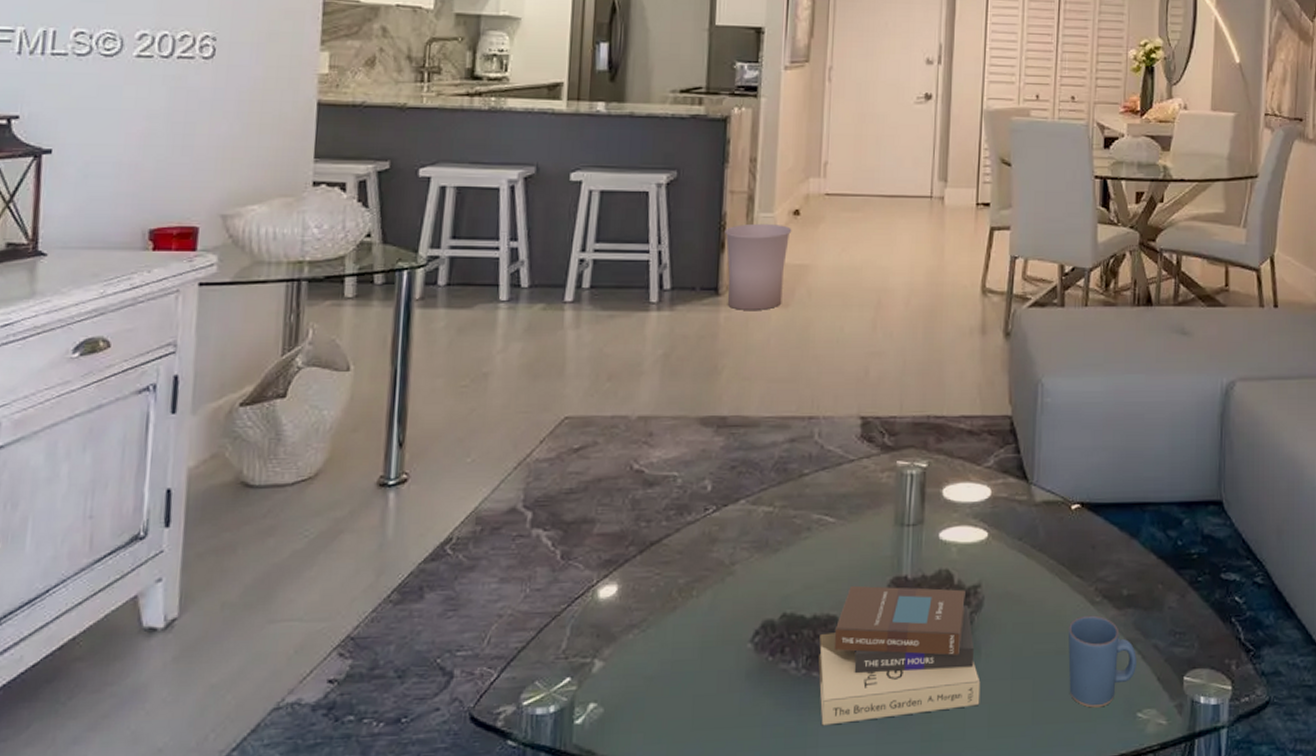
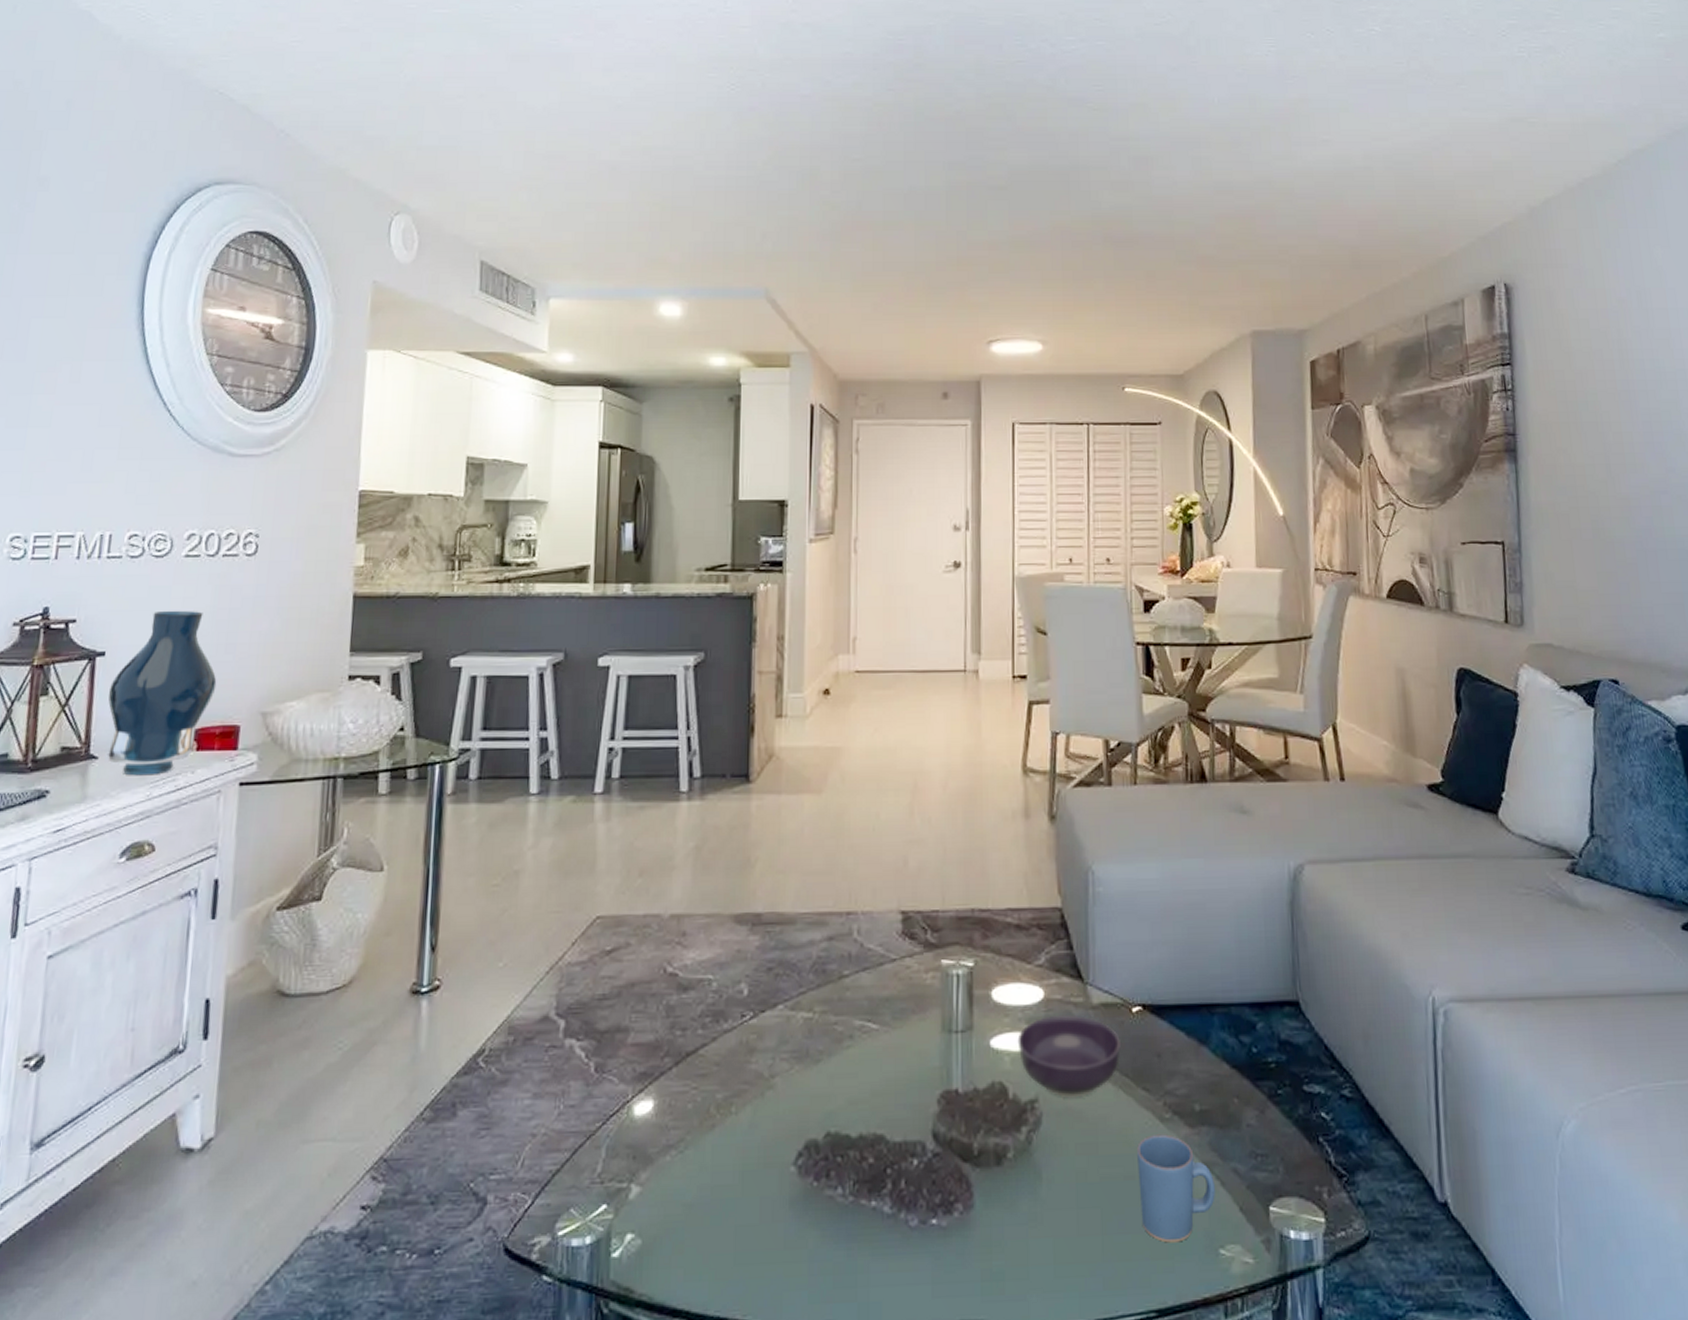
vase: none [56,110,174,274] -> present [108,610,217,776]
waste bin: present [725,223,792,310] -> none [754,704,823,798]
books: present [818,585,981,726] -> none [865,1100,1044,1262]
bowl: none [964,510,1059,584] -> present [1017,1014,1121,1098]

